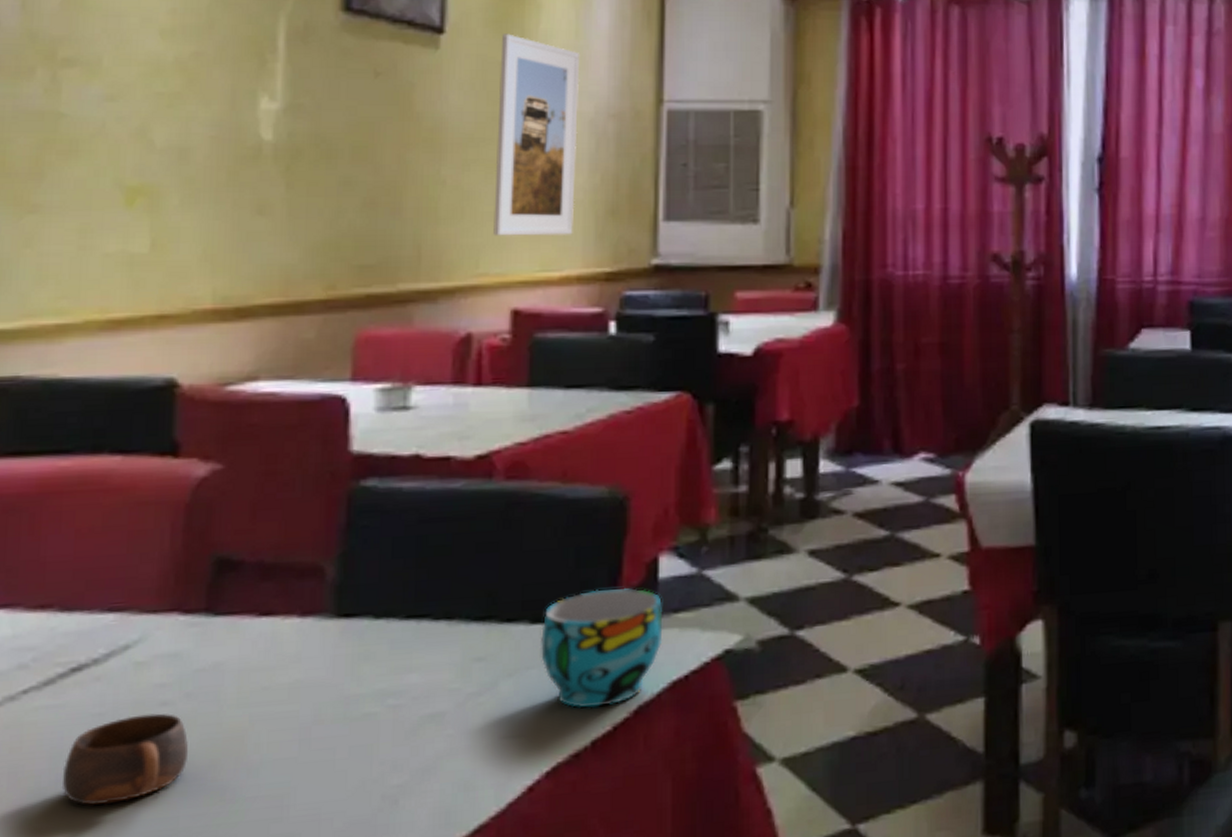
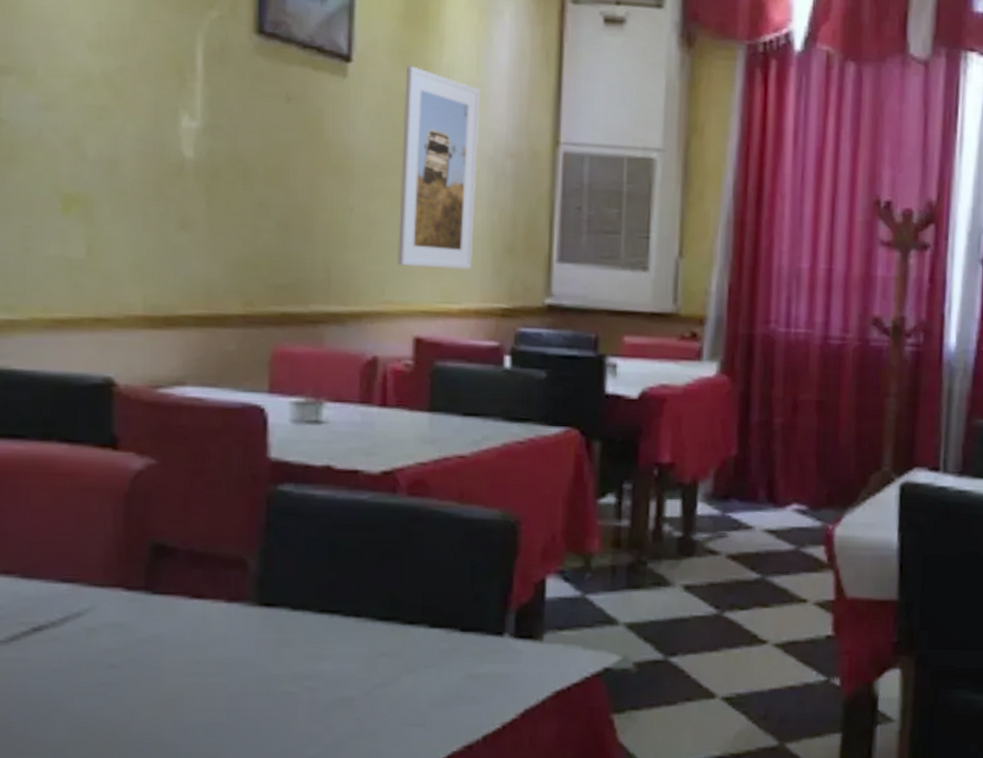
cup: present [61,713,188,805] -> none [29,673,133,747]
cup: present [541,587,663,709] -> none [439,603,549,707]

